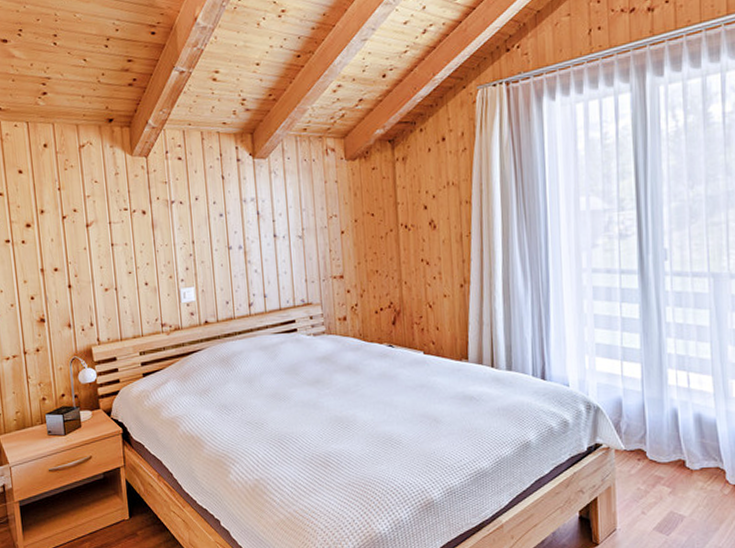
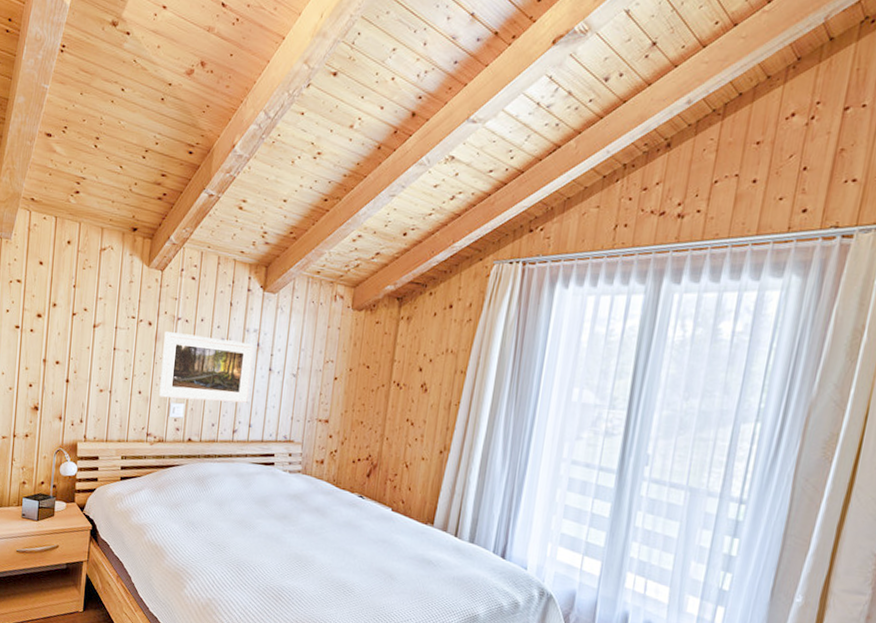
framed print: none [161,213,258,285] -> present [159,331,255,404]

